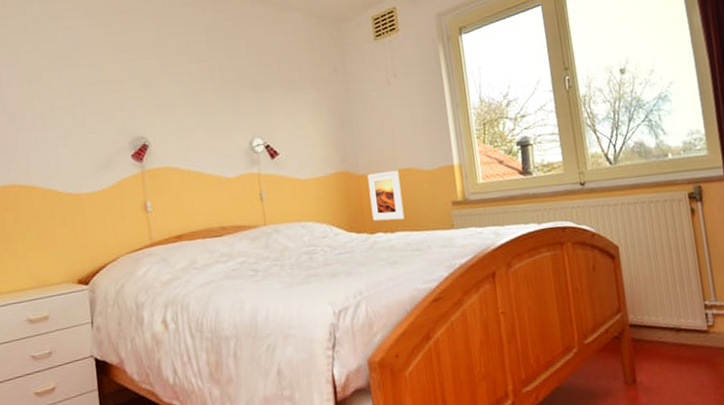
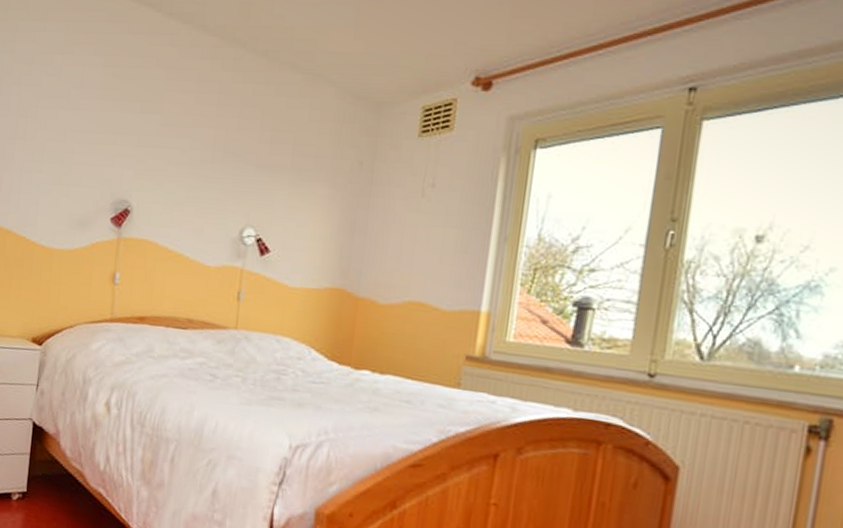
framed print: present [367,170,405,221] -> none [361,298,408,362]

